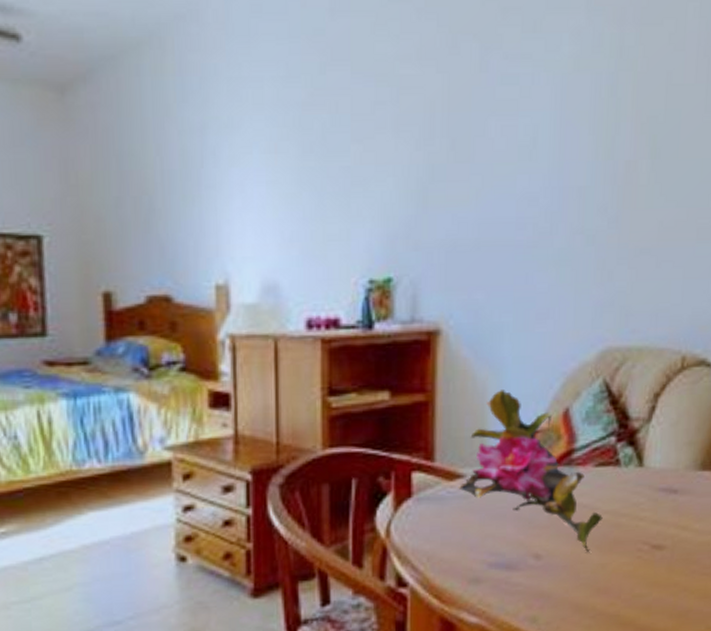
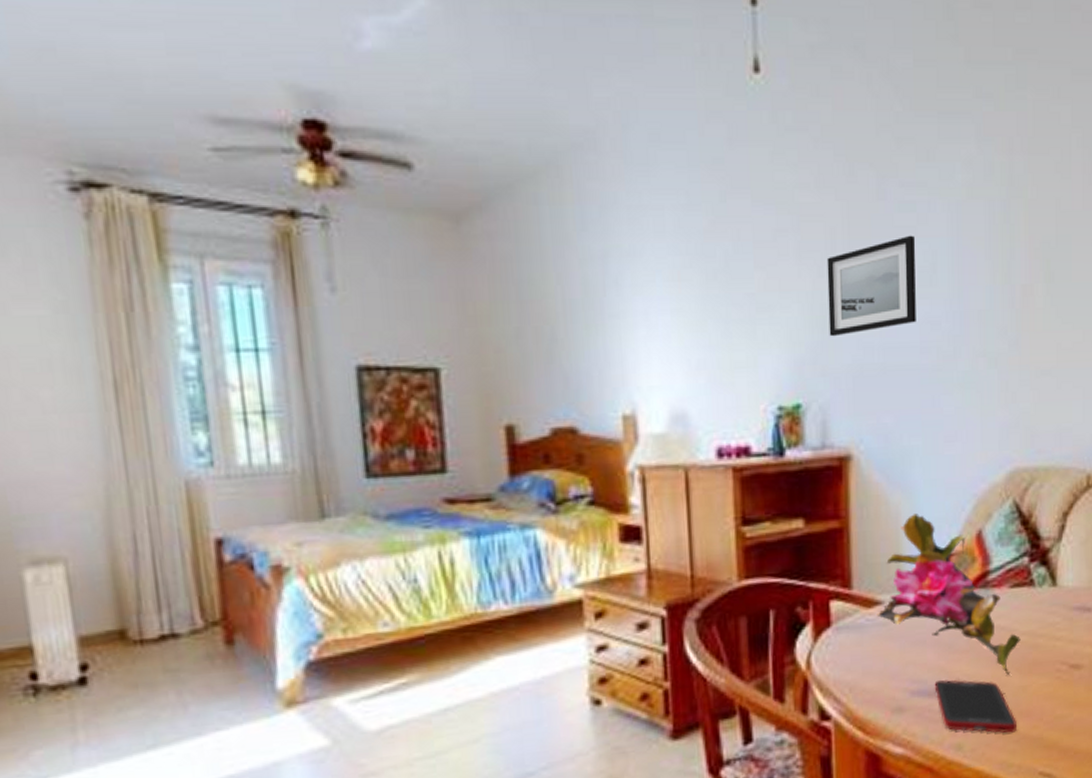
wall art: none [424,108,517,211] -> present [827,235,916,337]
cell phone: none [512,554,595,609] -> present [934,679,1018,733]

